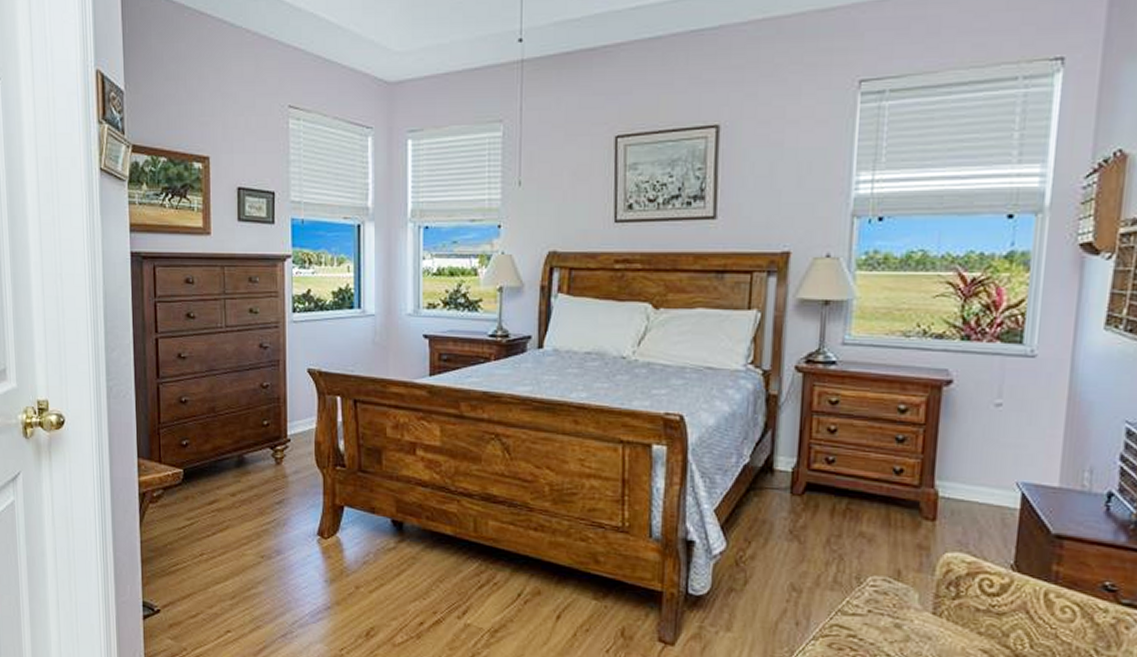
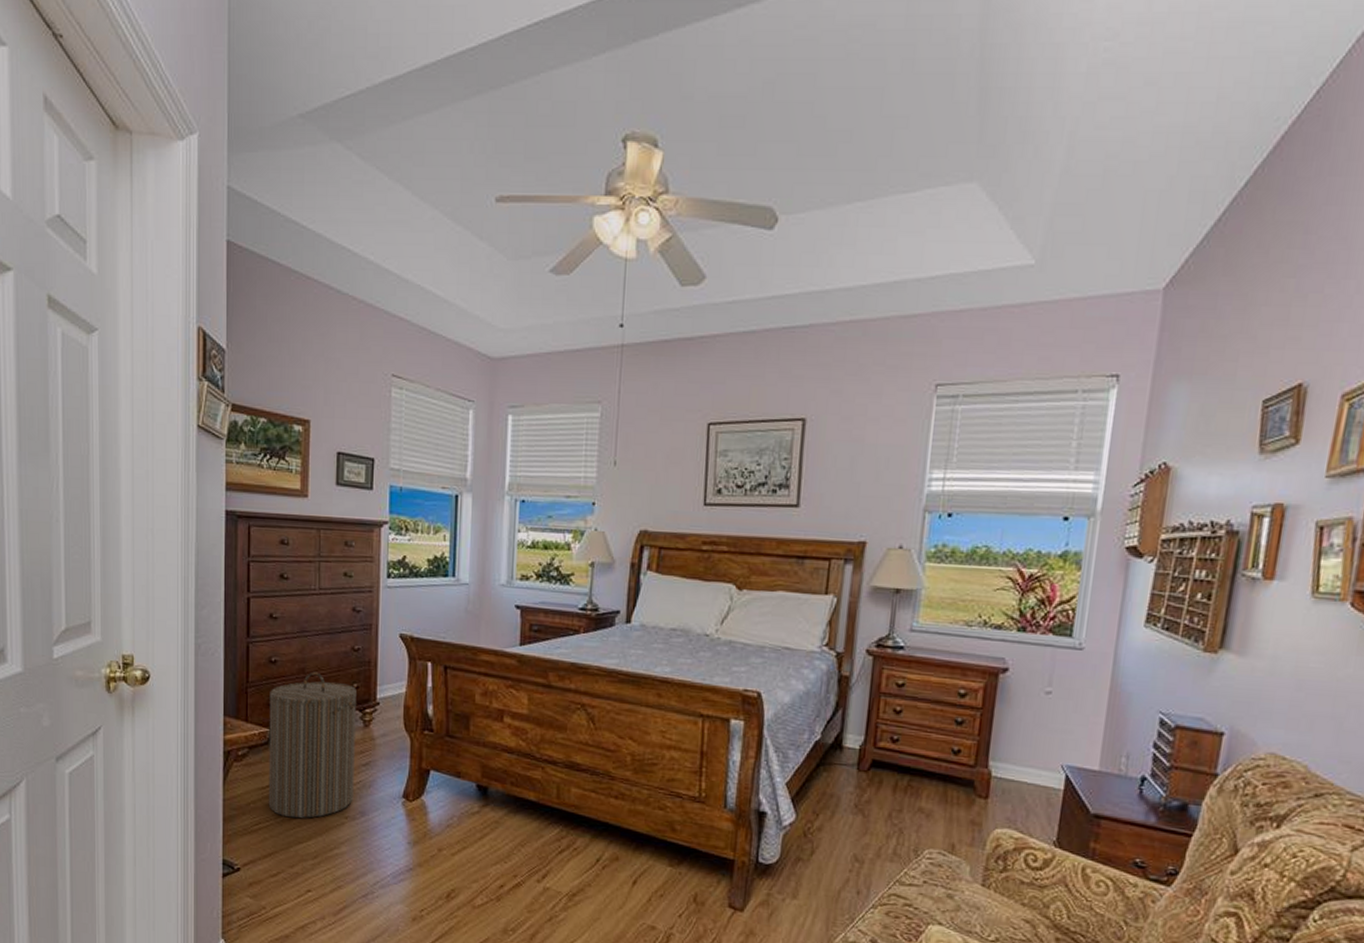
laundry hamper: none [181,410,269,559] -> present [268,671,357,819]

